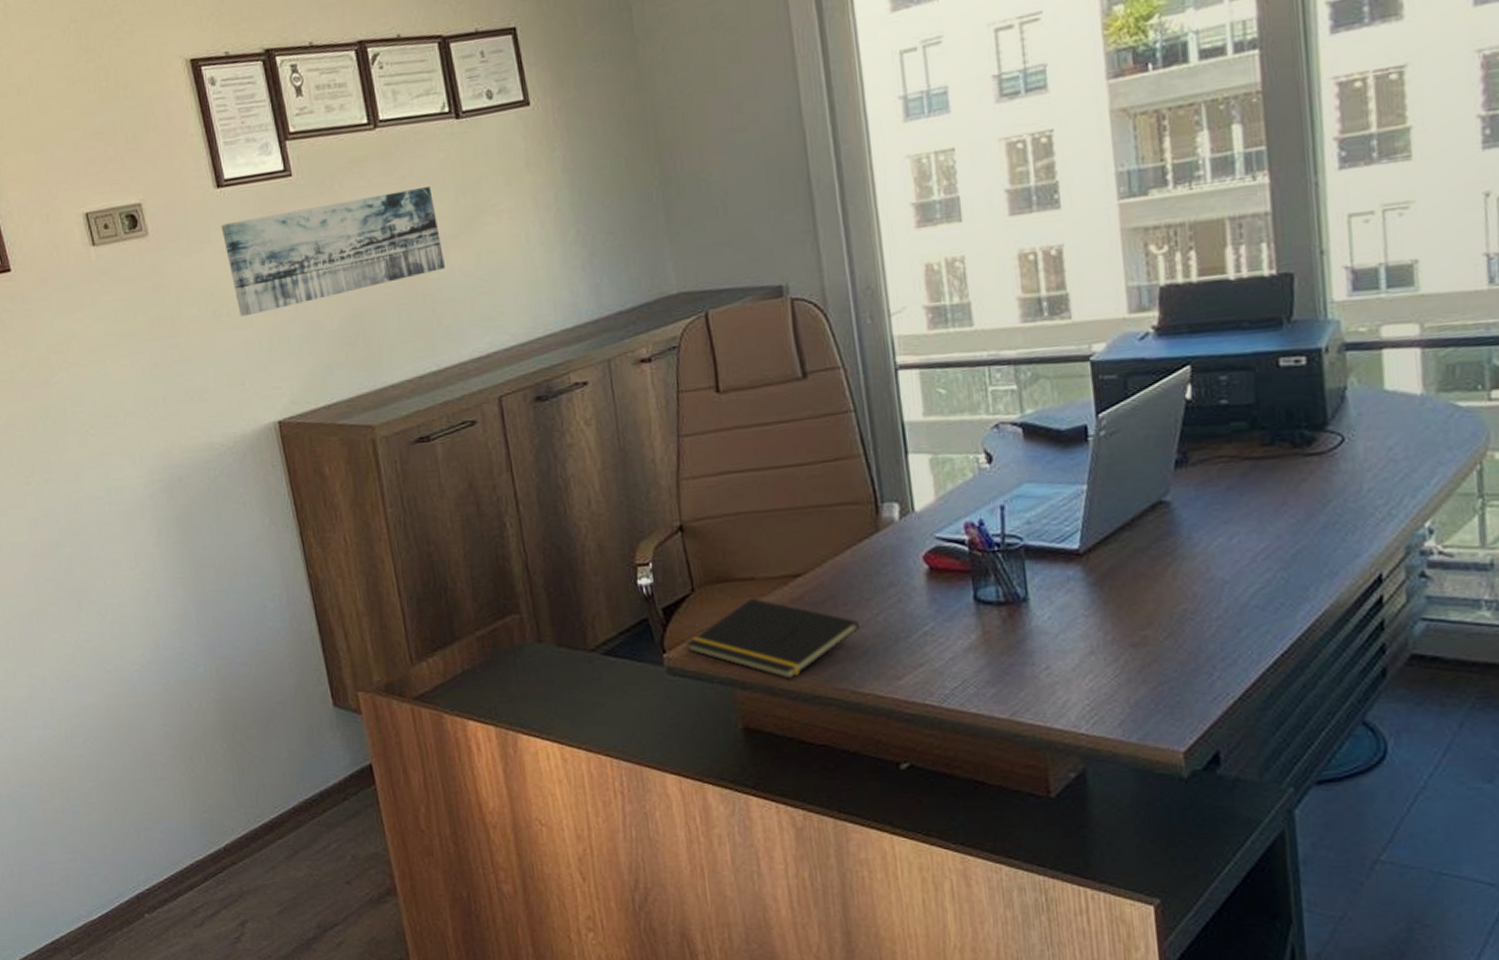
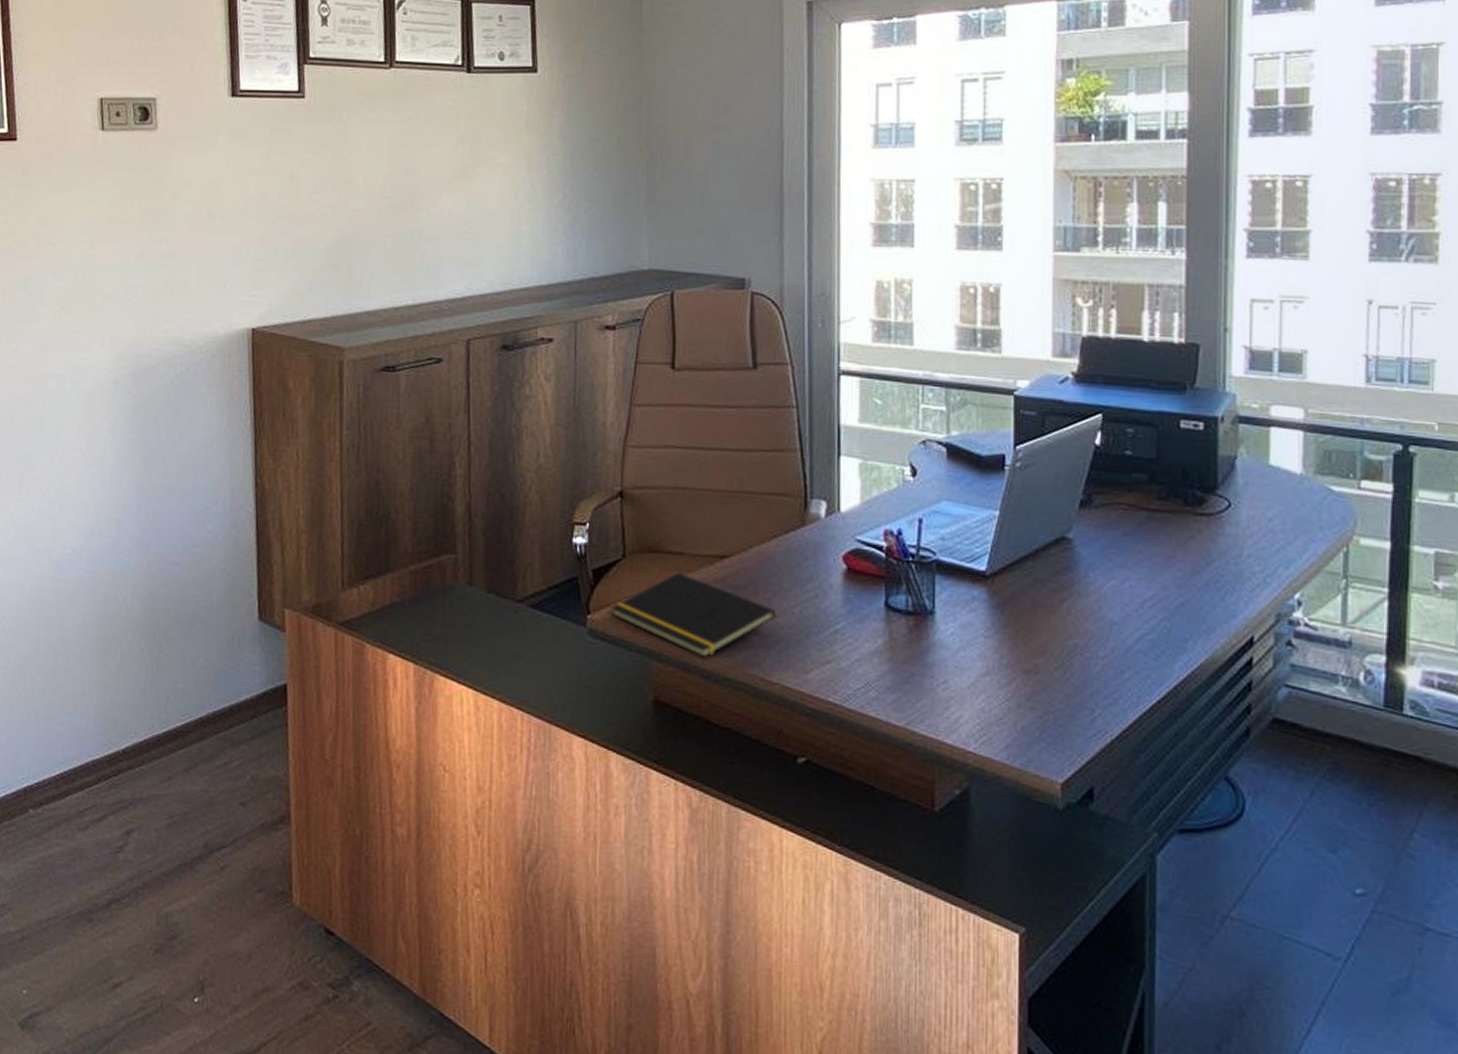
wall art: present [220,187,445,317] -> none [228,130,436,223]

